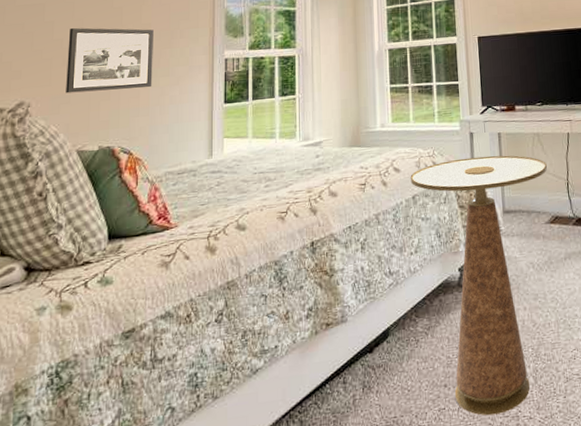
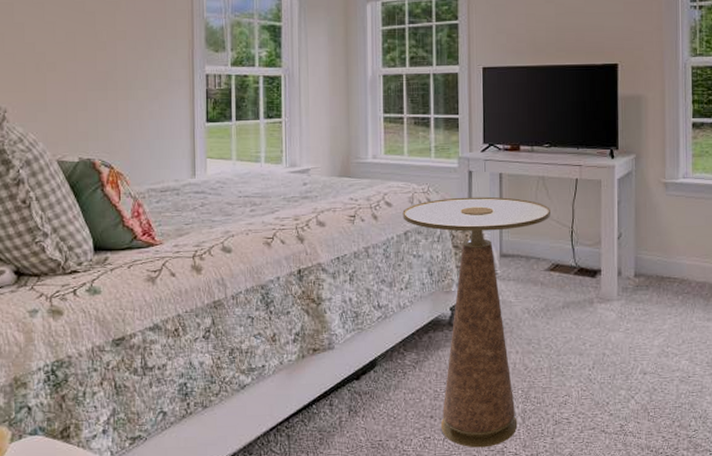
picture frame: present [66,27,154,94] -> none [40,31,131,101]

